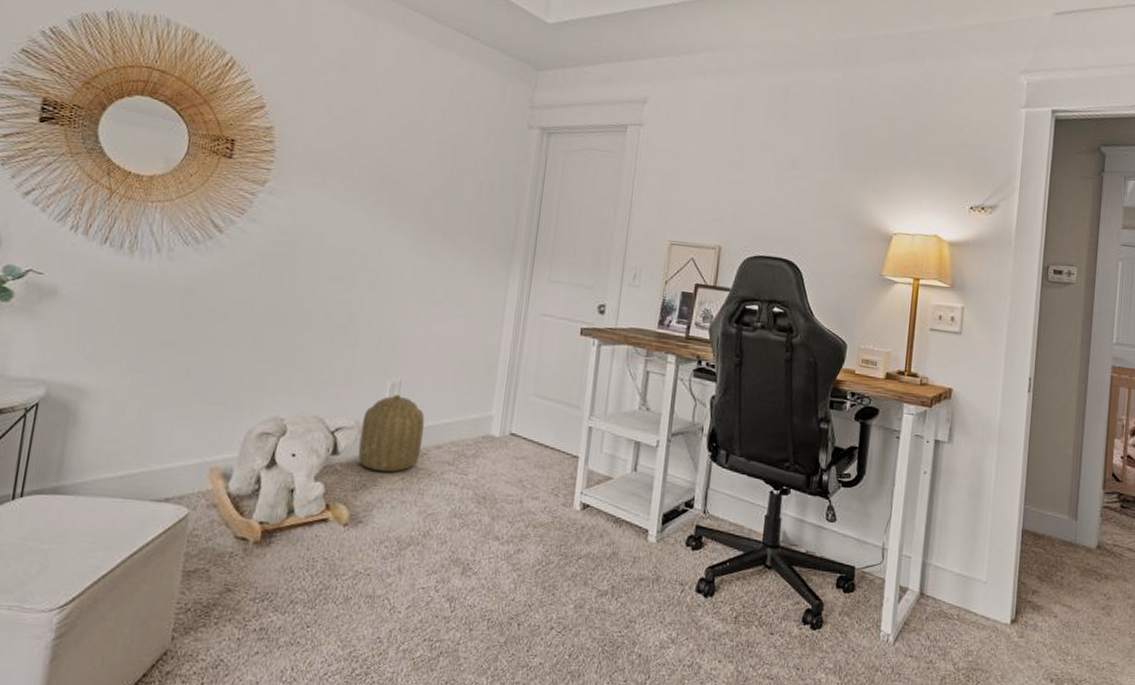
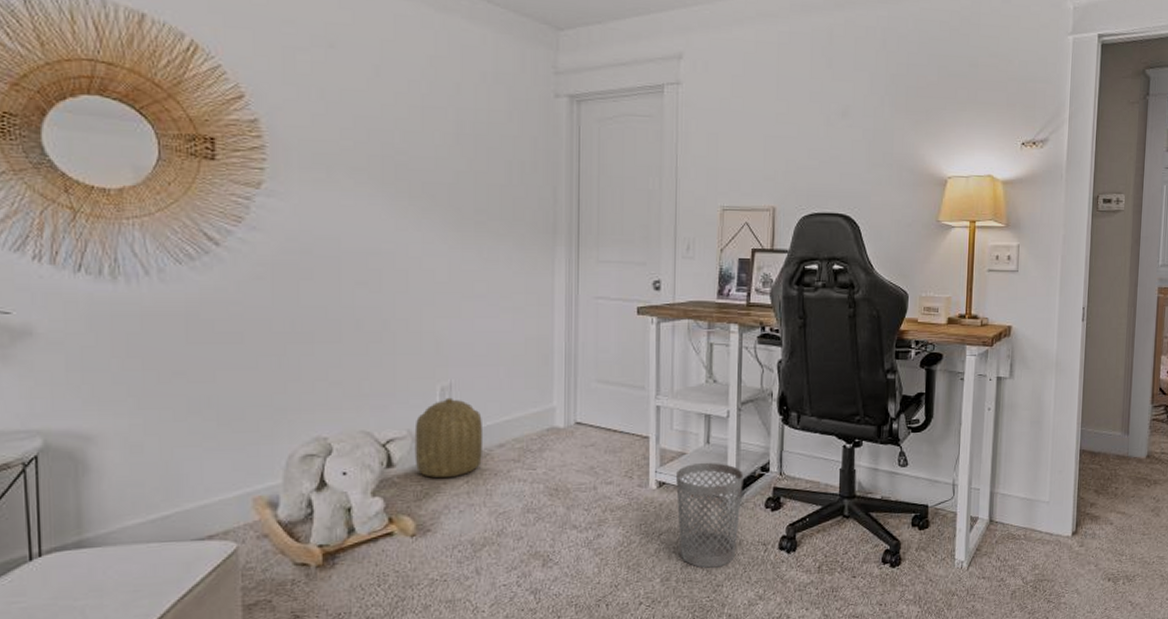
wastebasket: none [597,489,667,602] -> present [675,462,744,568]

